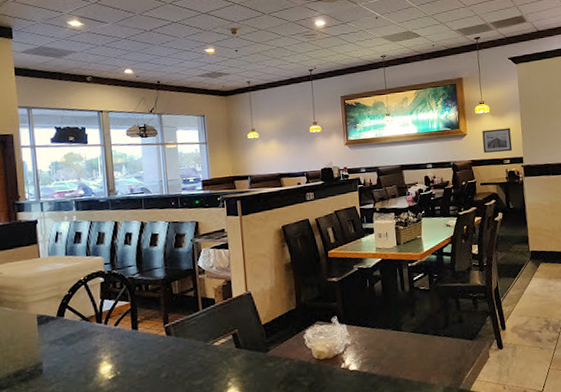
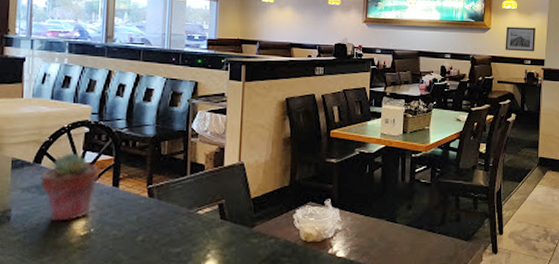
potted succulent: none [65,303,118,369] -> present [40,152,99,222]

